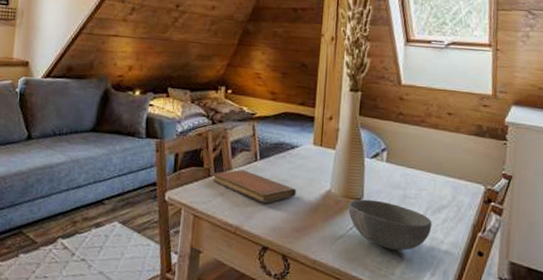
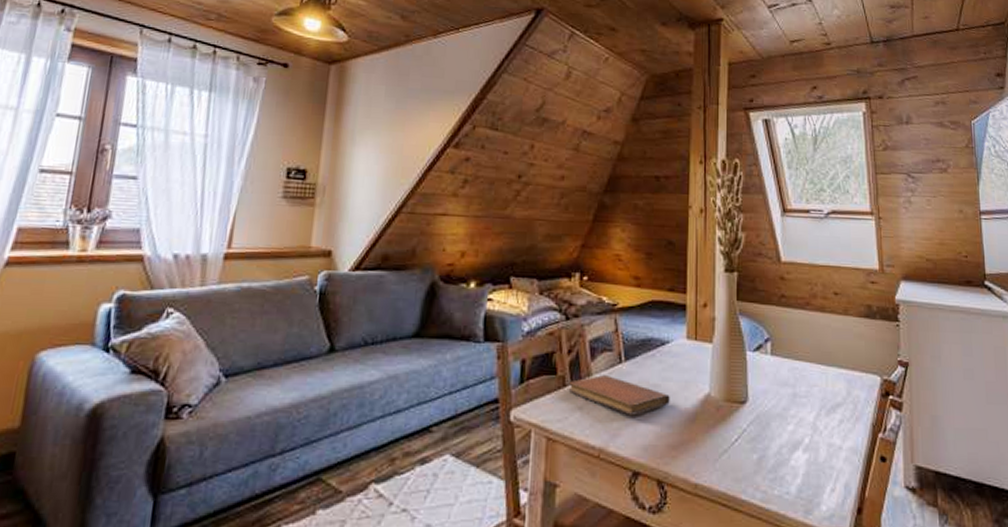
bowl: present [347,199,432,251] -> none [731,402,828,464]

